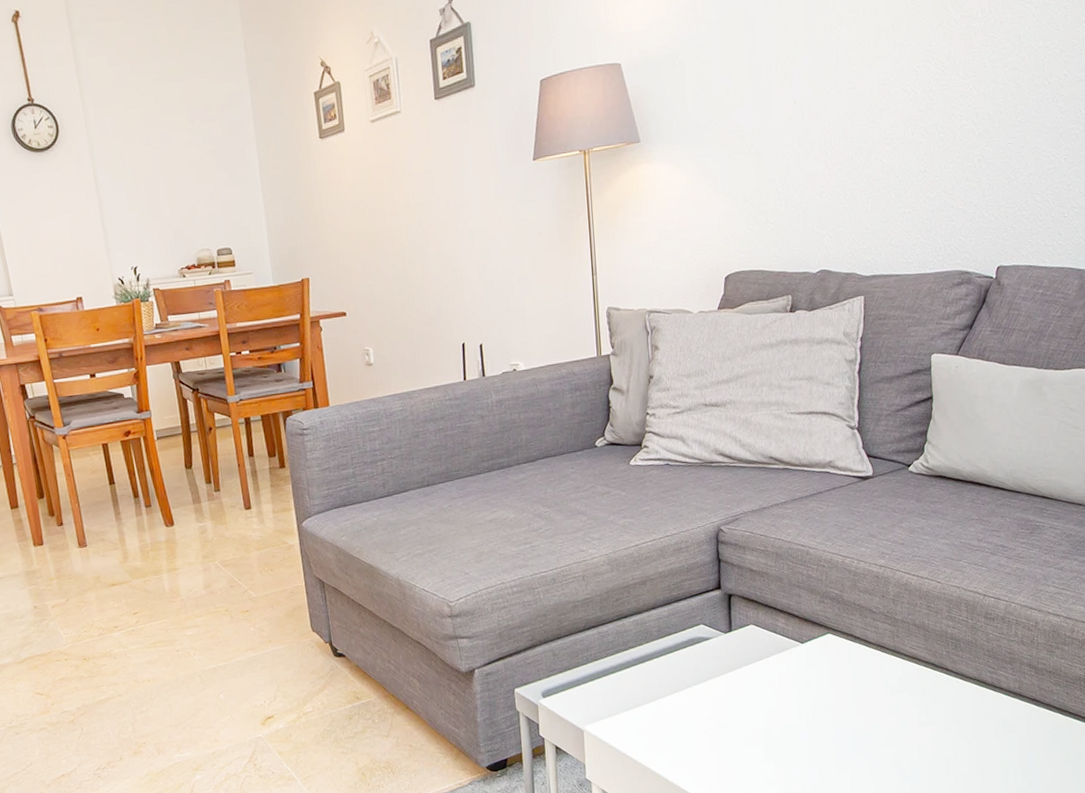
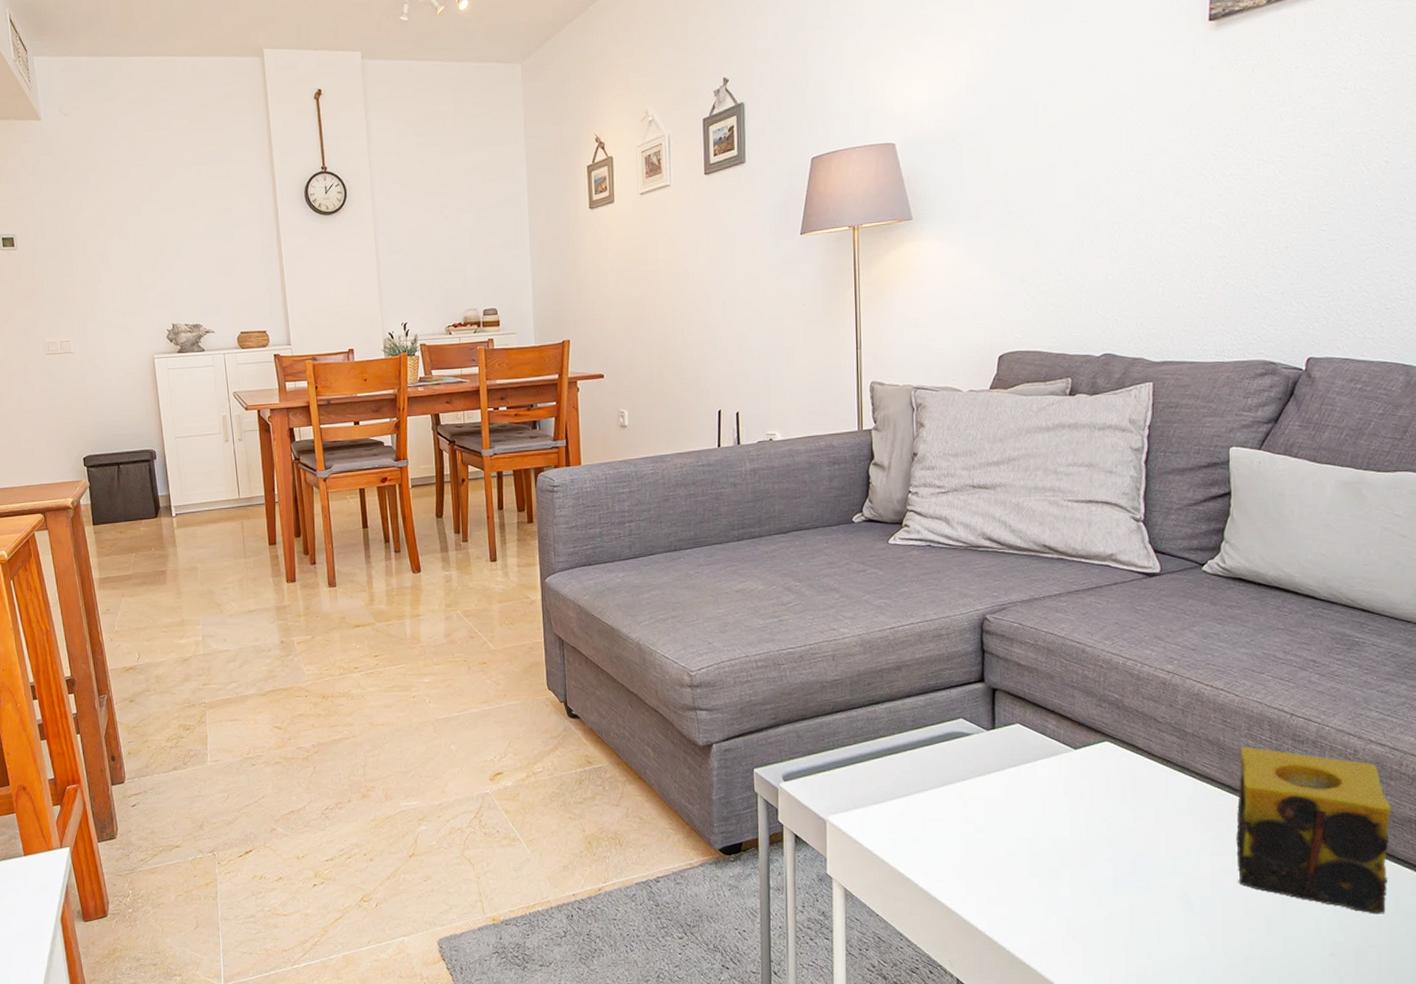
candle: none [939,627,1065,762] -> present [1236,746,1391,914]

